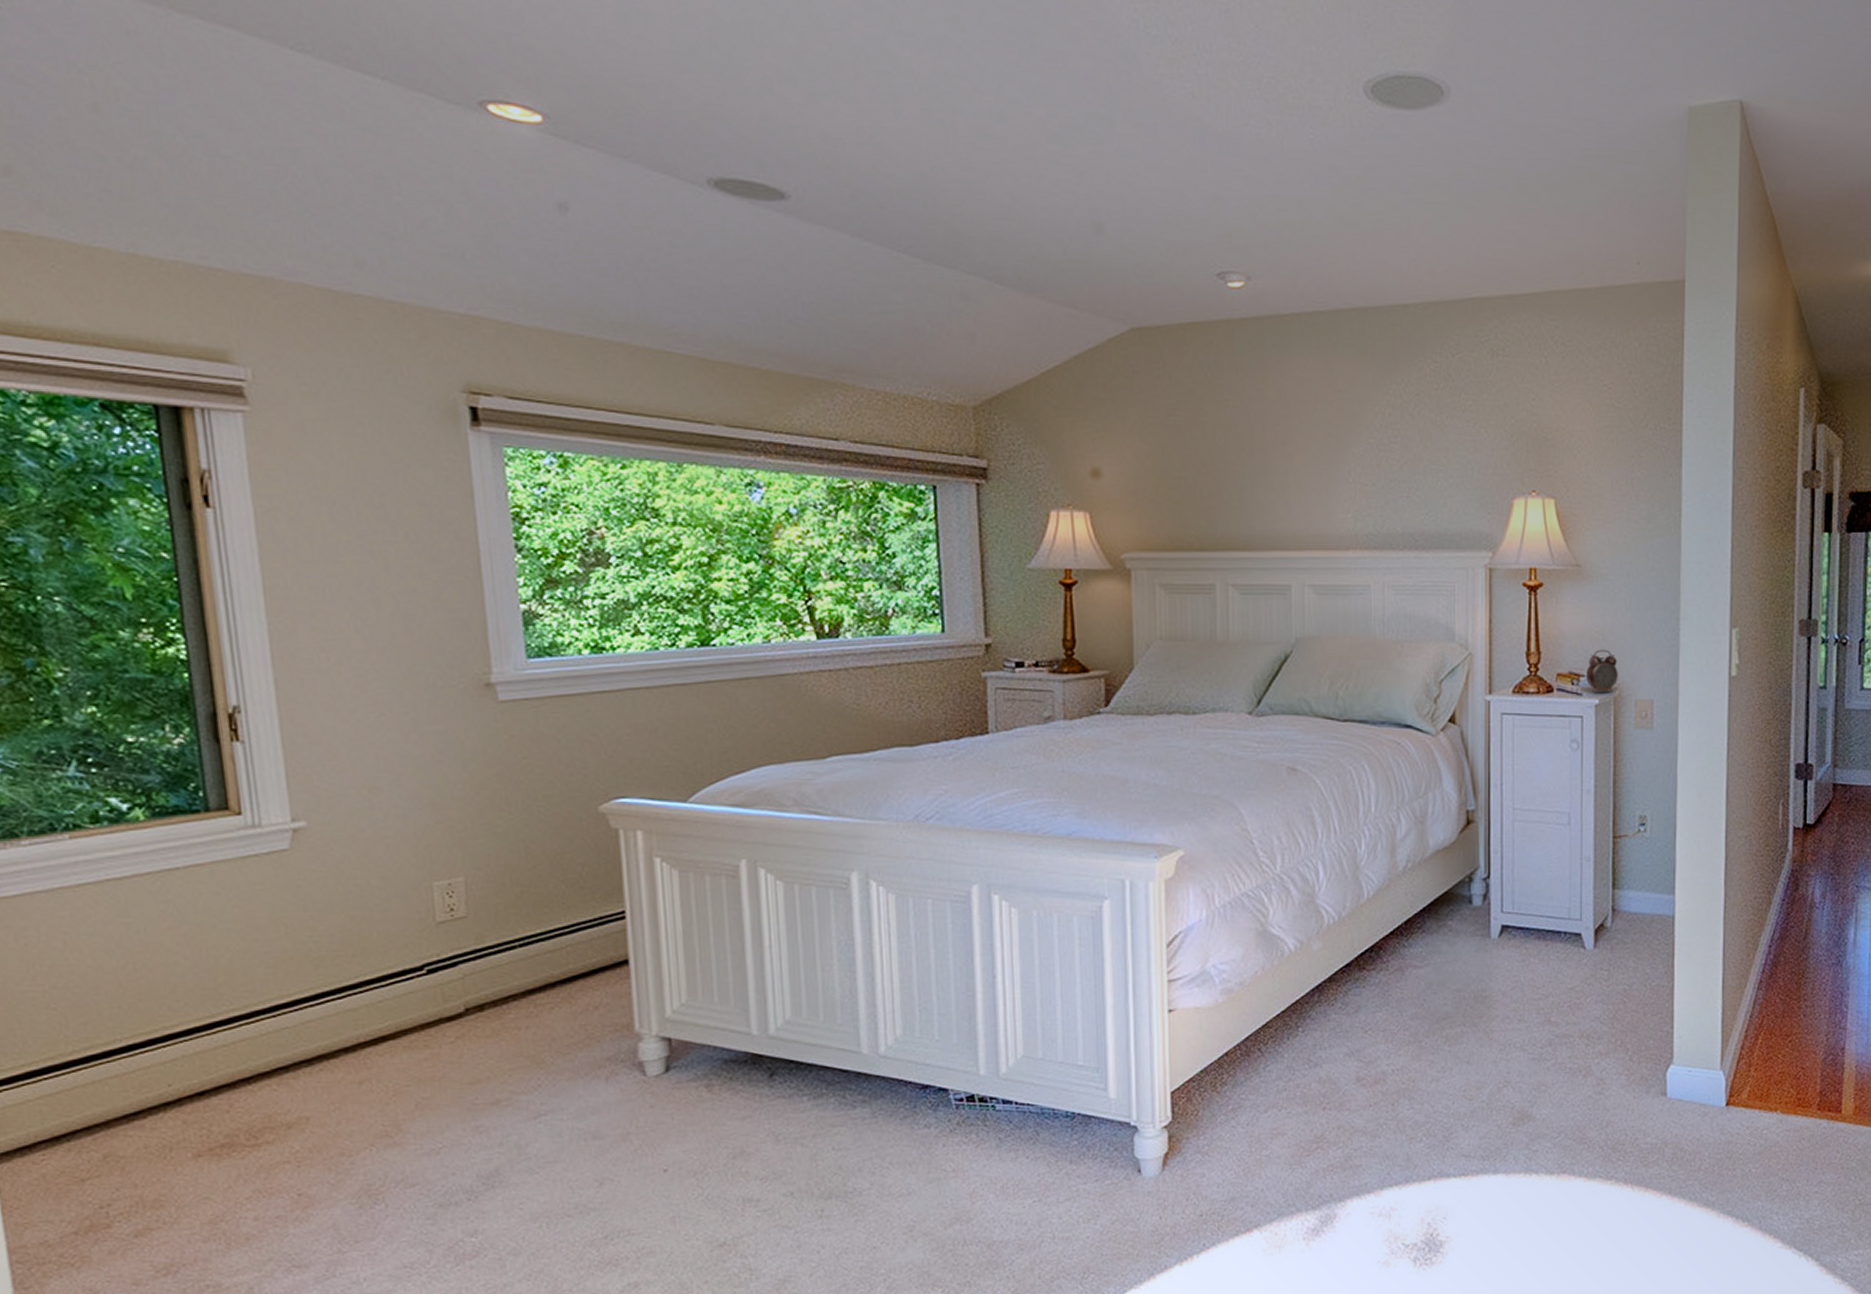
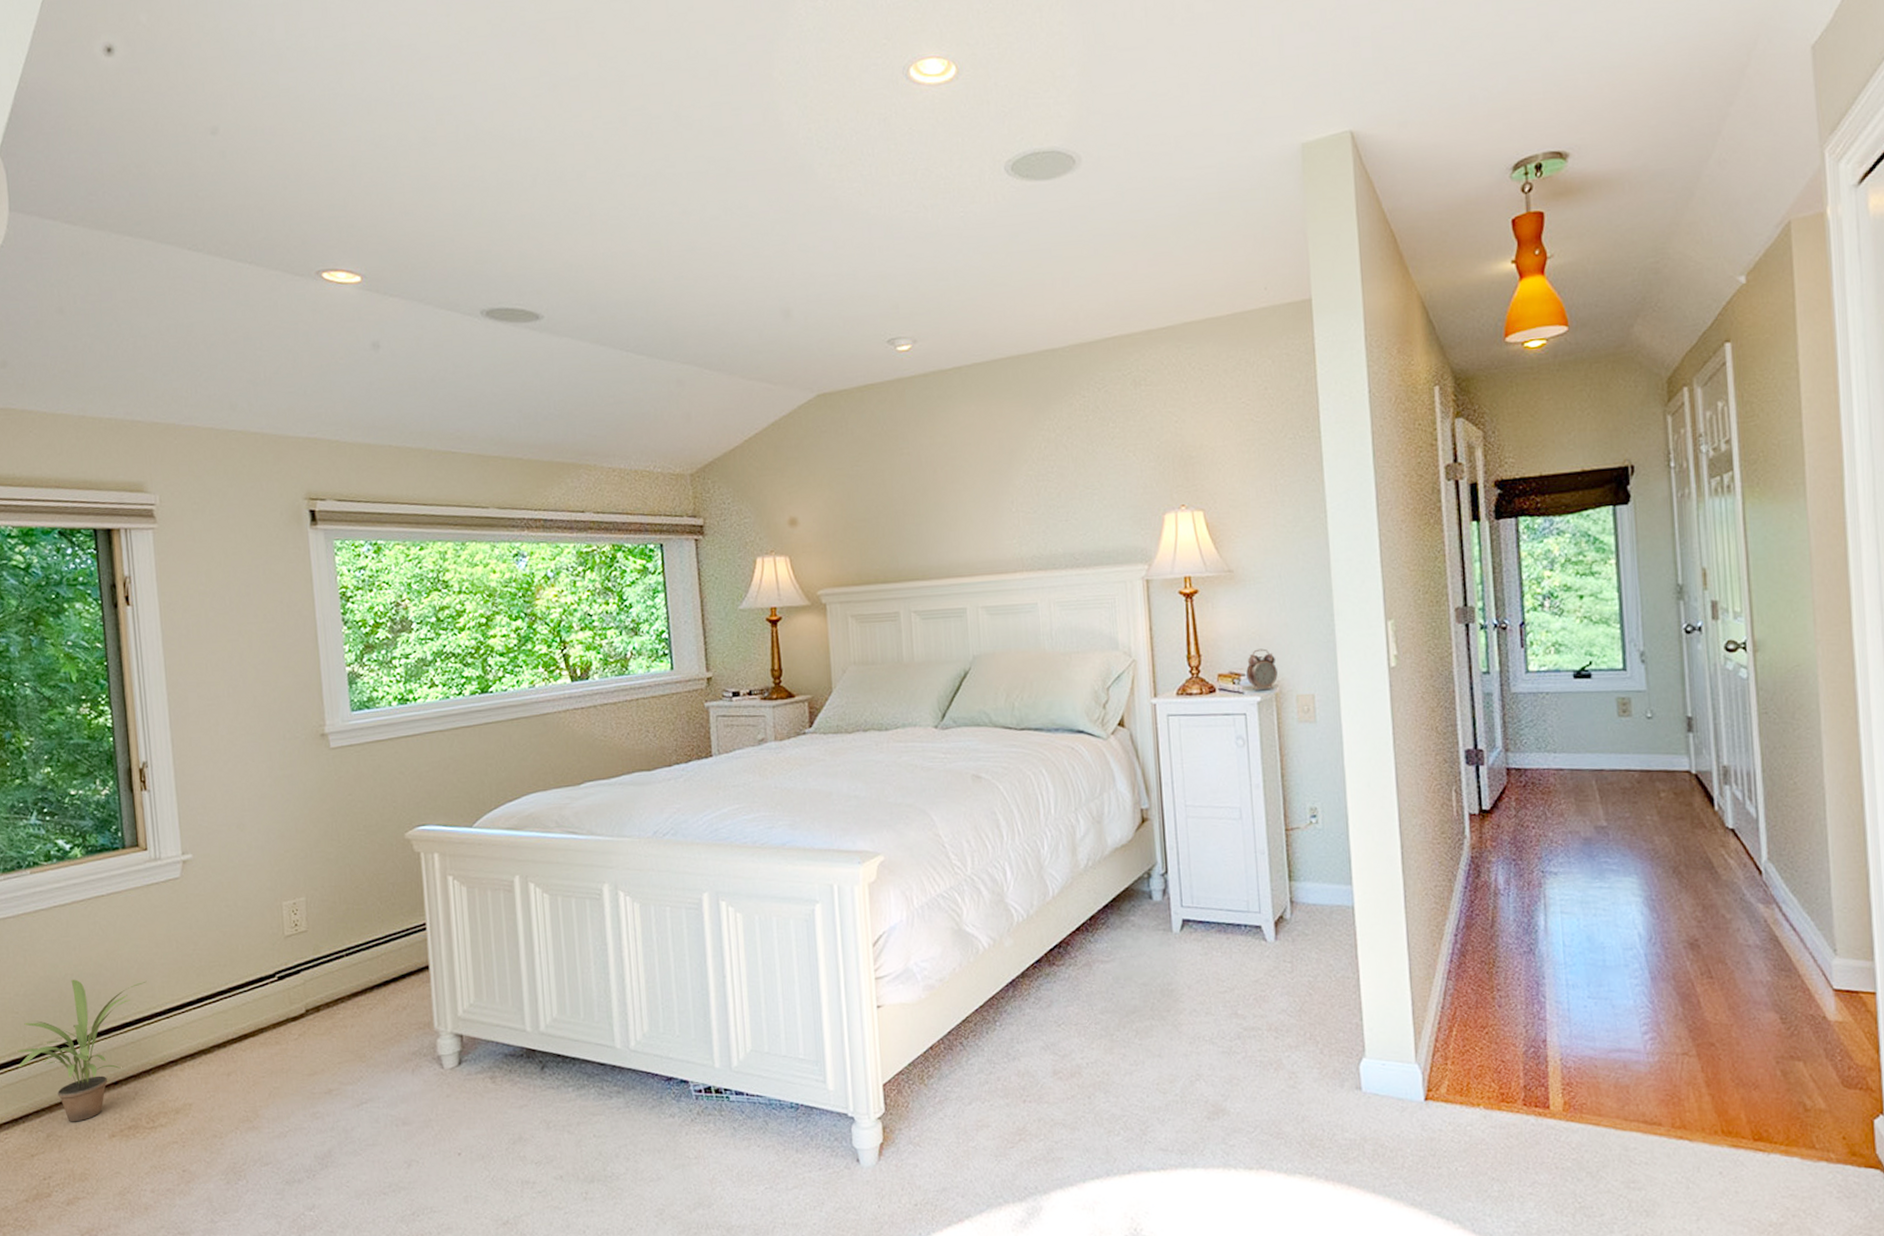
potted plant: none [56,969,244,1140] -> present [17,979,147,1122]

